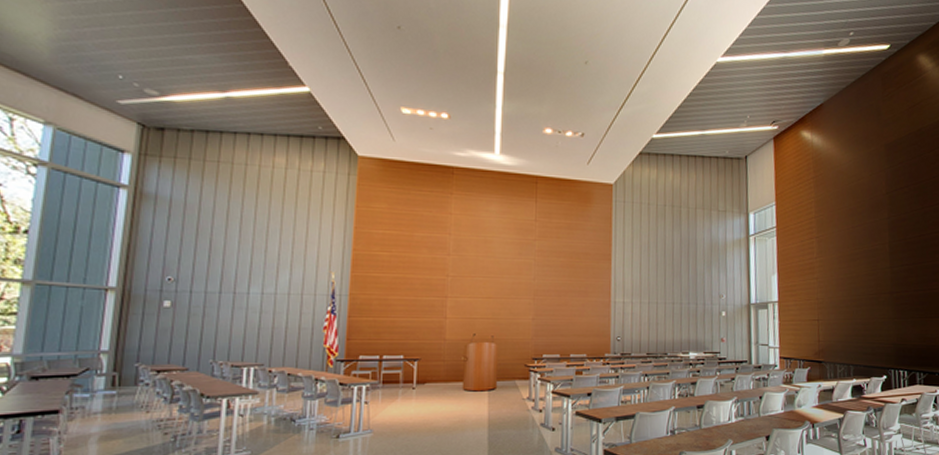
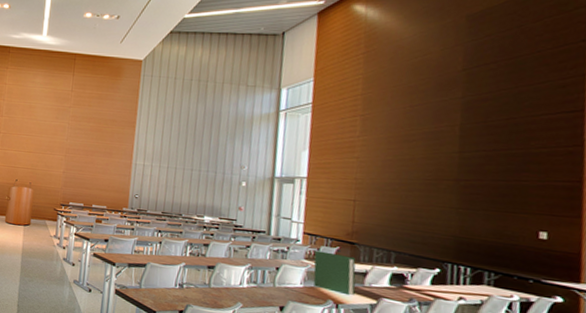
binder: none [790,374,826,414] -> present [313,250,356,296]

